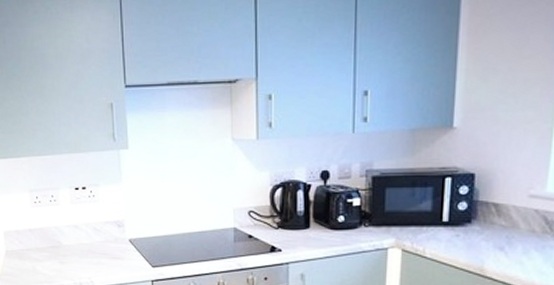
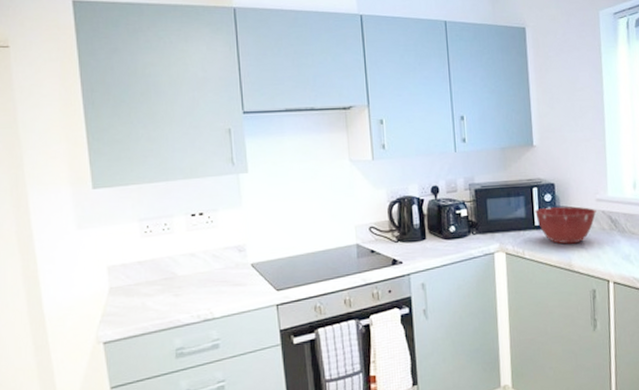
mixing bowl: none [445,202,527,246] -> present [535,206,596,244]

